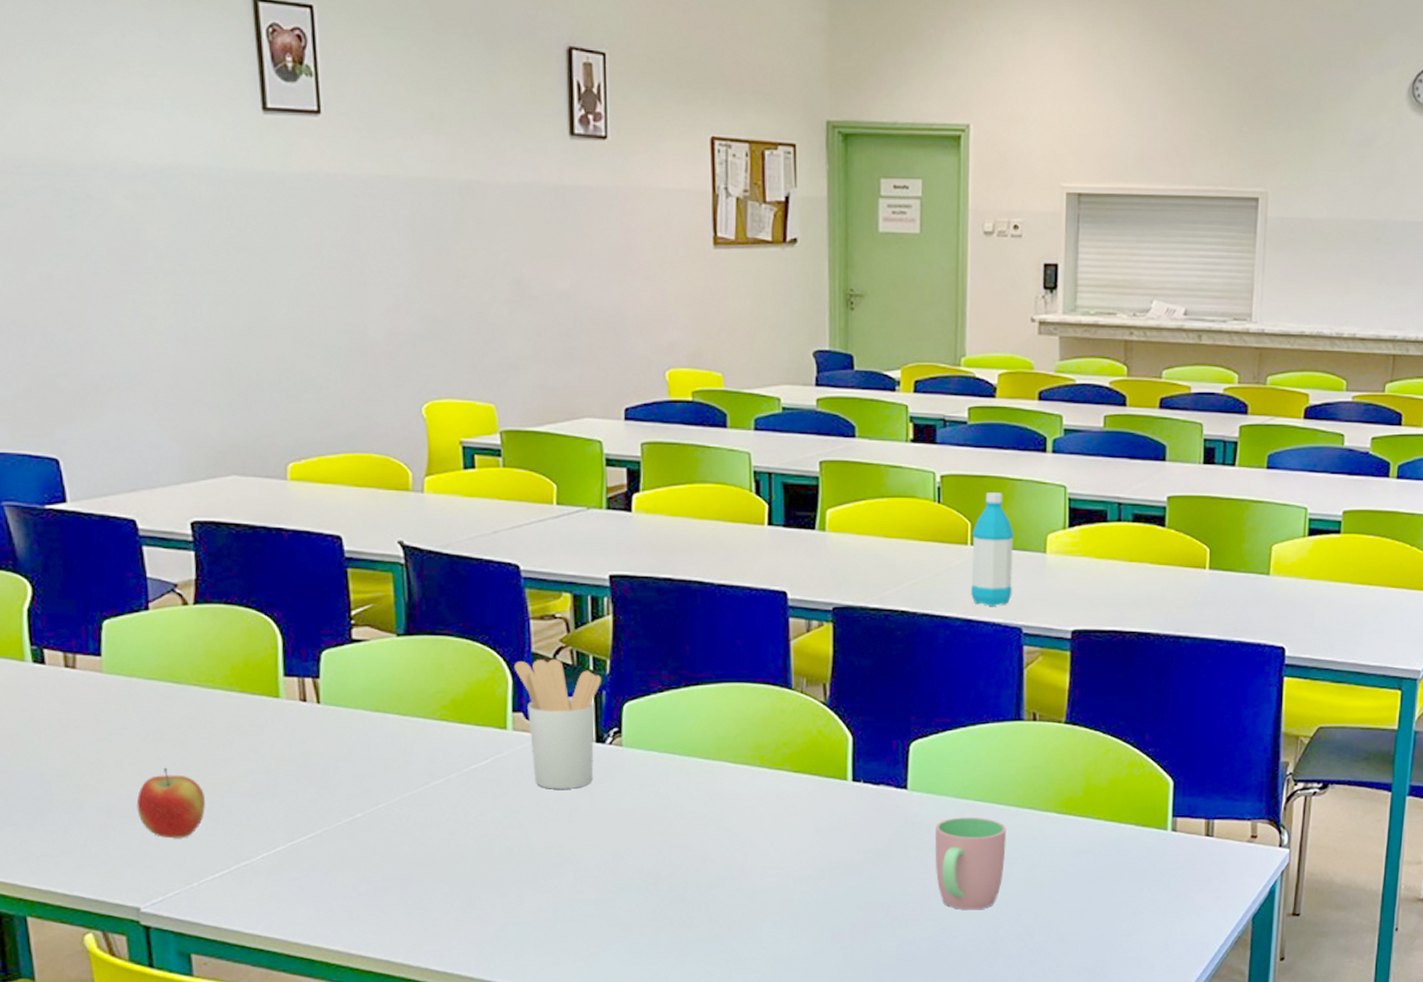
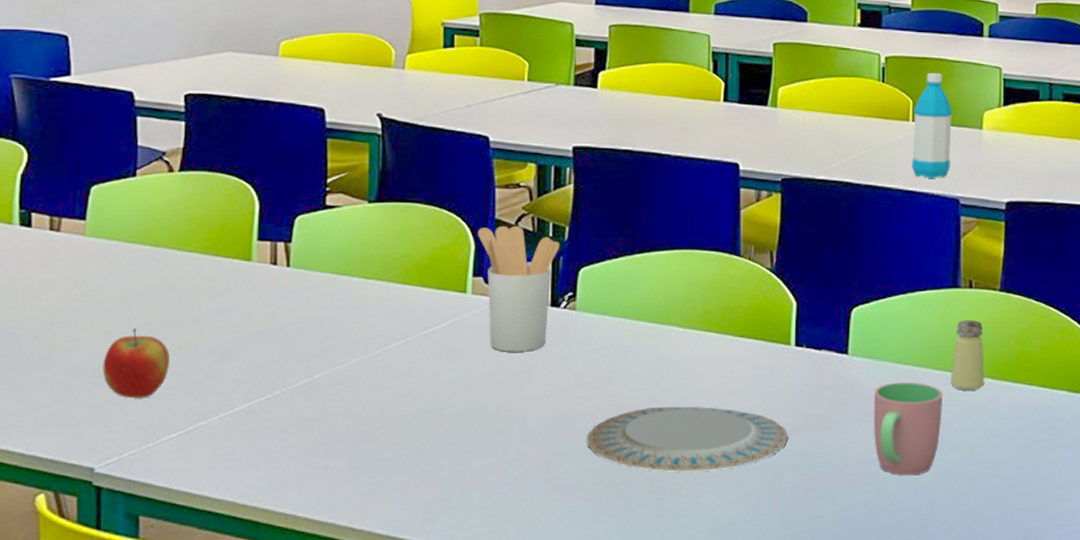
plate: none [641,842,847,908] -> present [587,406,788,472]
saltshaker: none [1013,753,1050,825] -> present [950,319,985,391]

